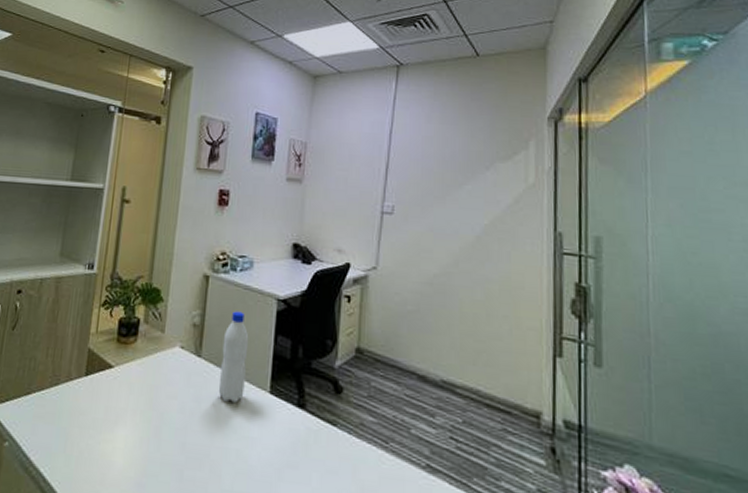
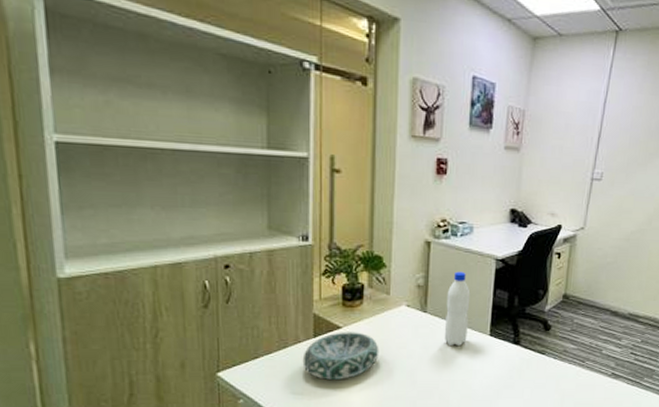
decorative bowl: none [70,372,149,431] -> present [302,332,379,380]

